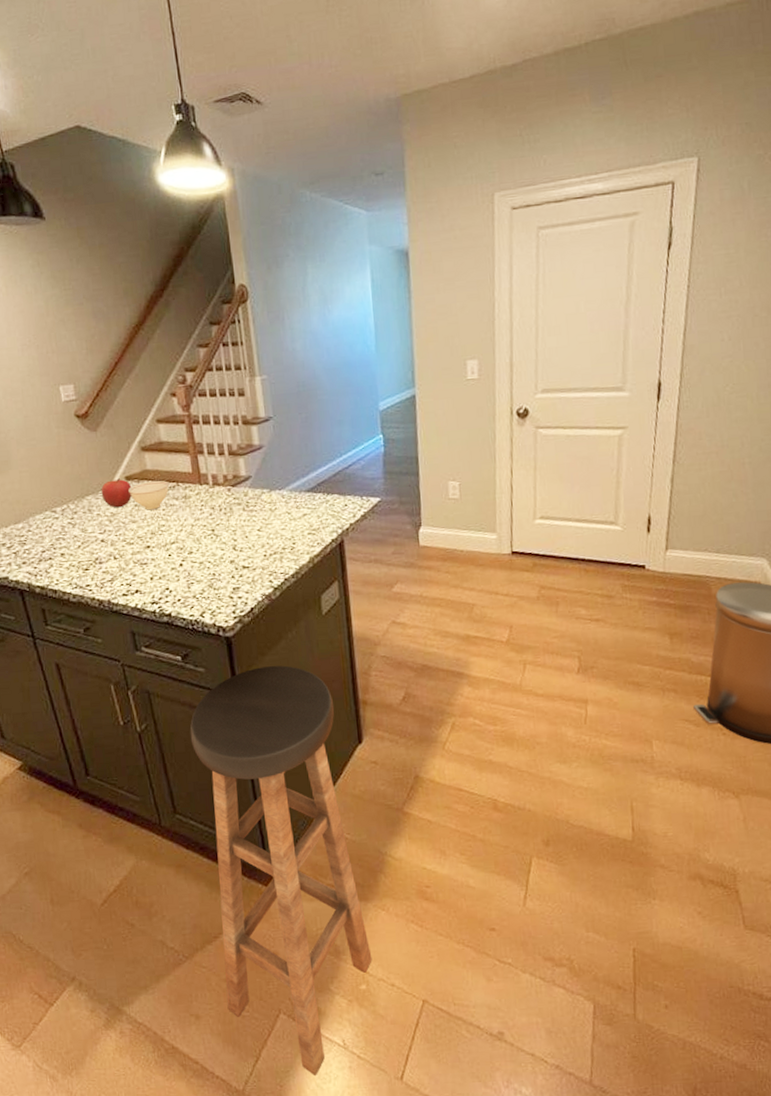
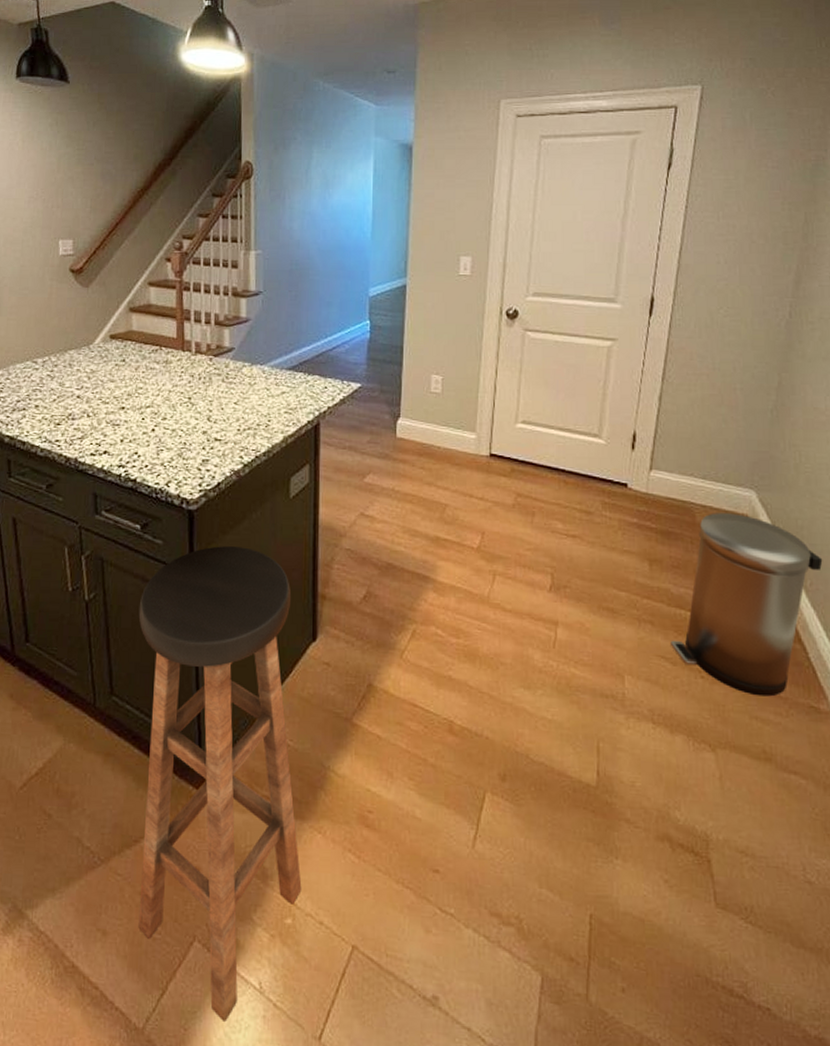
fruit: present [101,478,132,508] -> none [84,336,115,365]
bowl: present [128,480,169,511] -> none [111,342,152,371]

